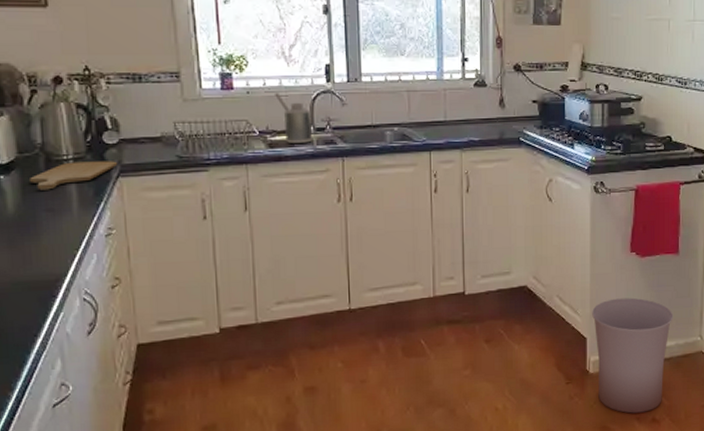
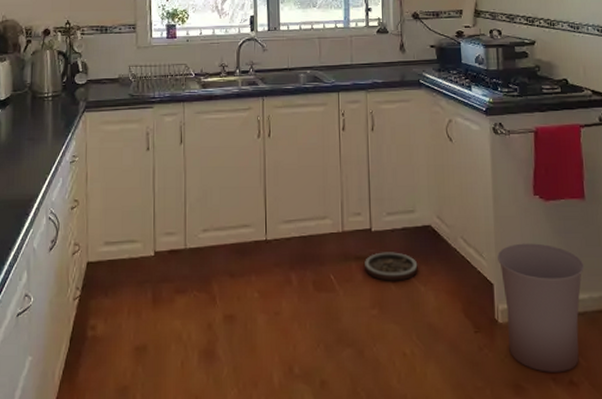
chopping board: present [30,161,118,190] -> none [19,98,85,122]
soap dispenser: present [275,93,312,145] -> none [209,40,238,85]
pet bowl: none [457,313,512,342] -> present [365,252,418,281]

